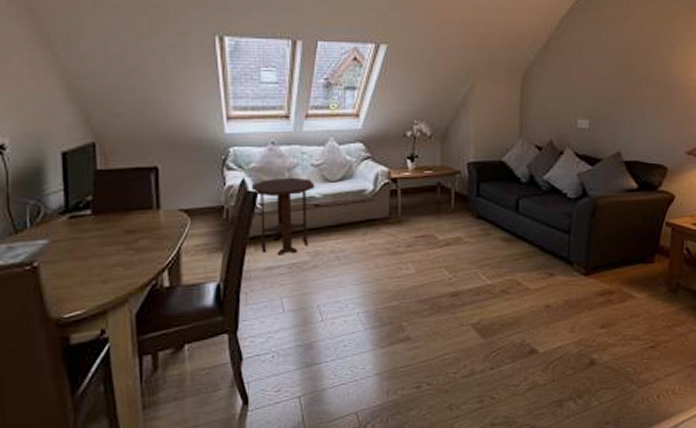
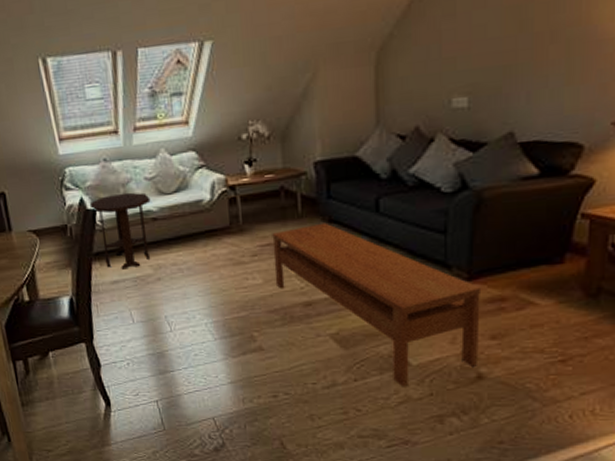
coffee table: none [426,218,595,374] -> present [272,222,482,387]

